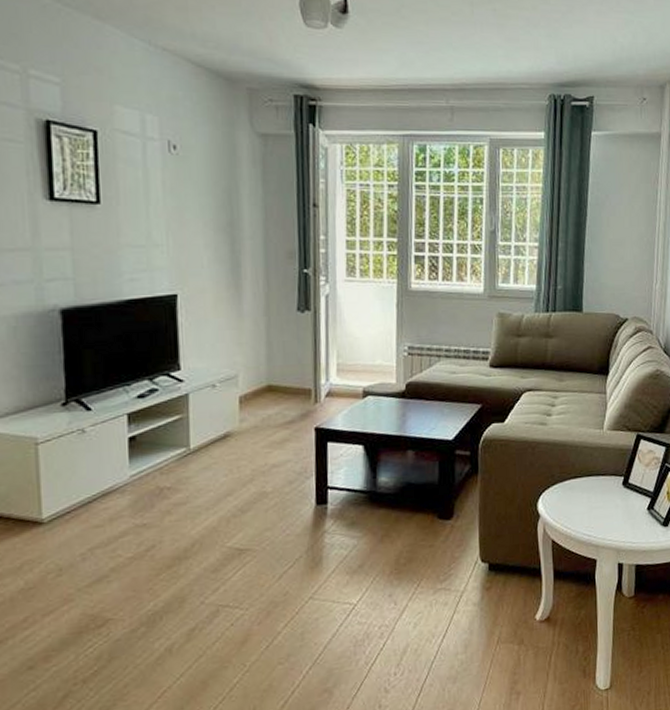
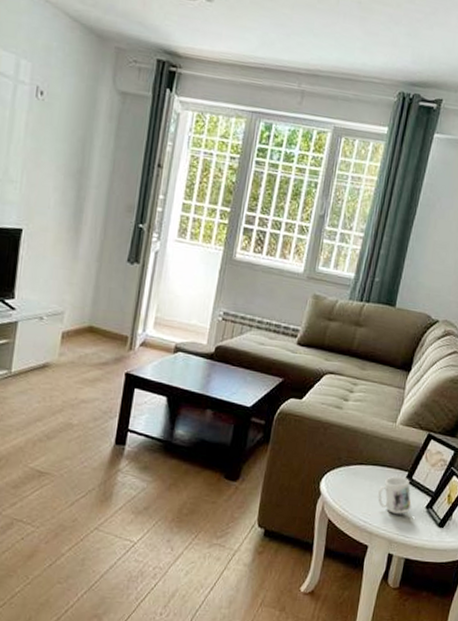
mug: none [597,483,633,522] -> present [377,476,411,514]

